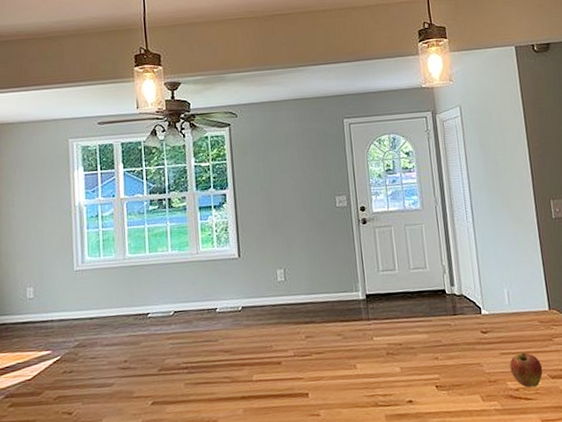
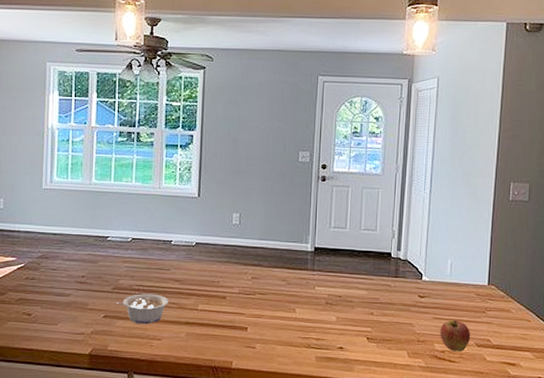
legume: none [164,369,221,407] -> present [116,294,169,325]

